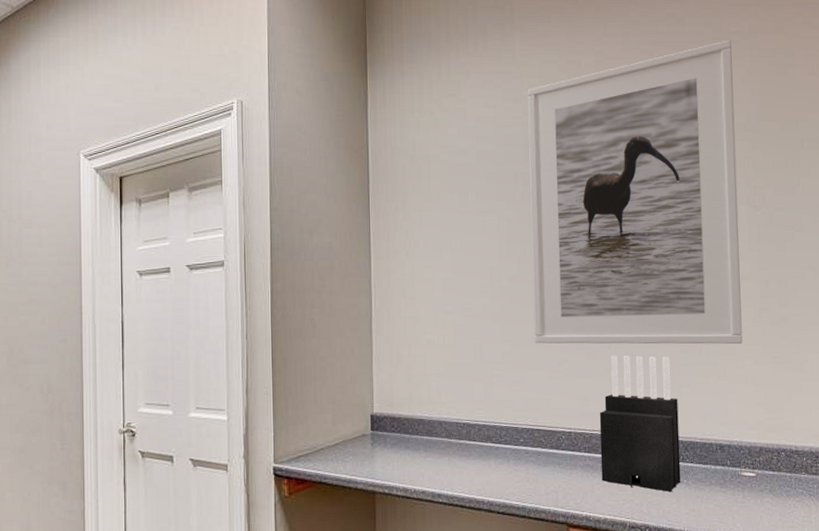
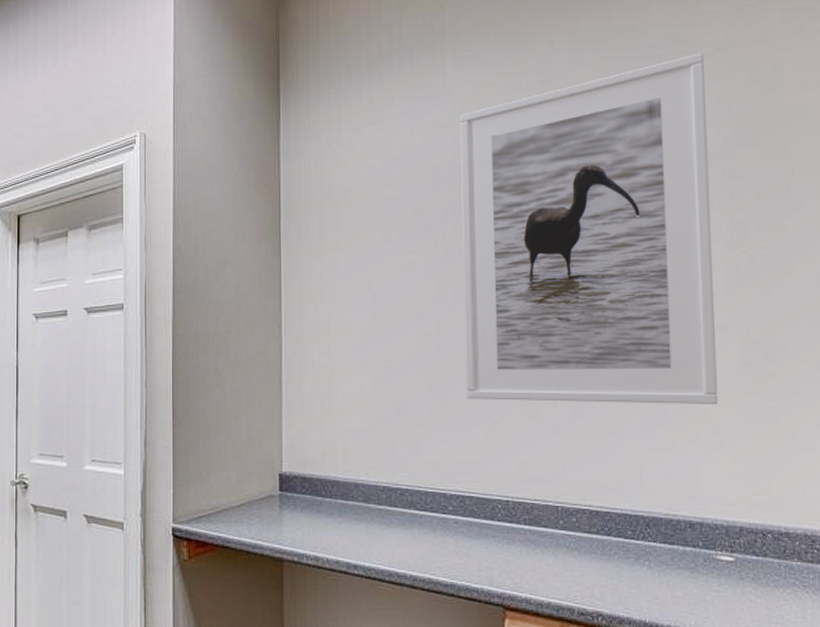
knife block: present [599,355,681,492] -> none [542,414,642,574]

